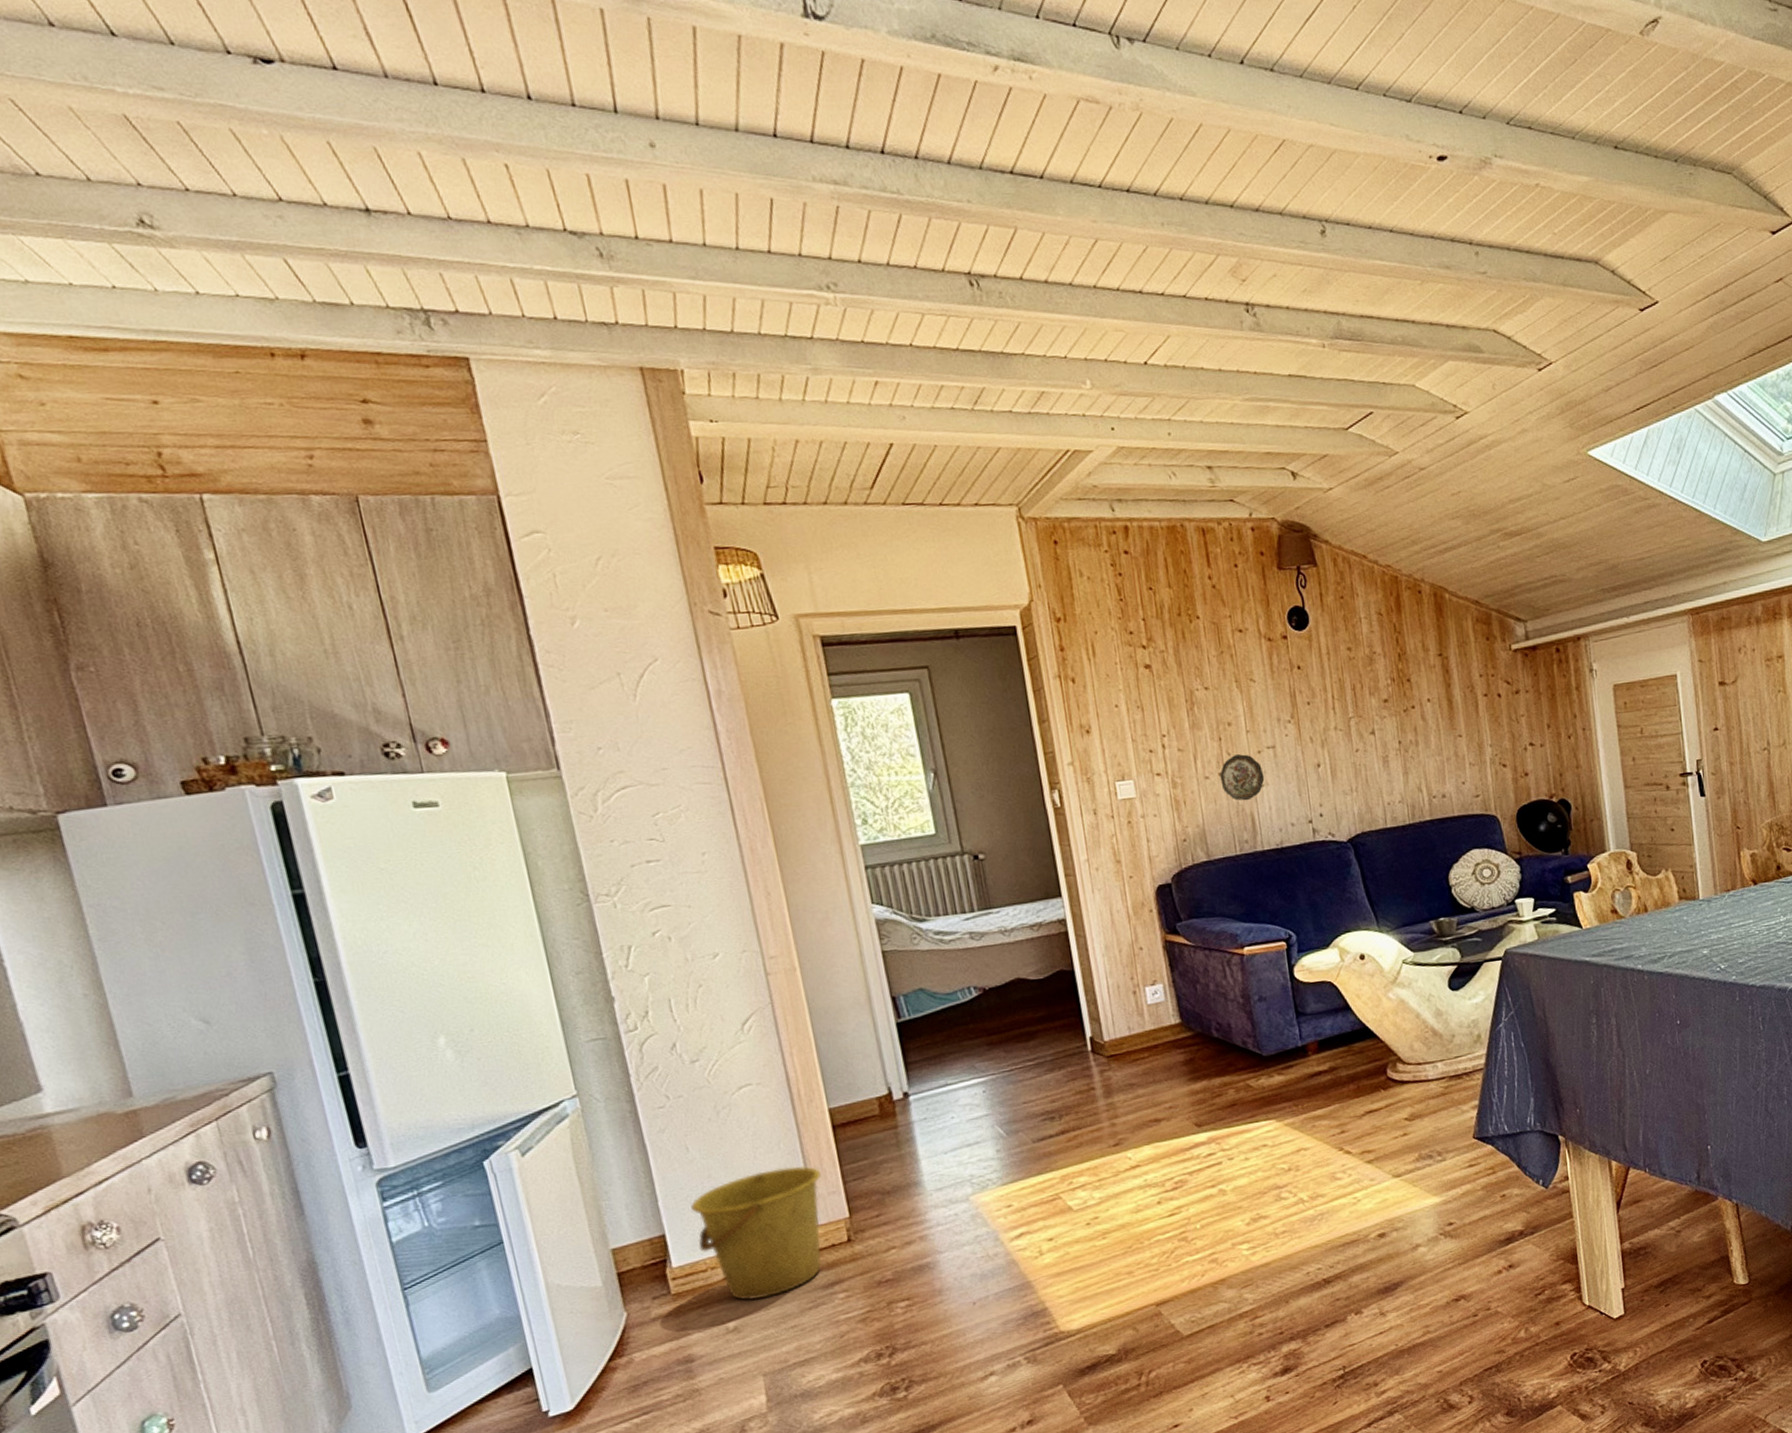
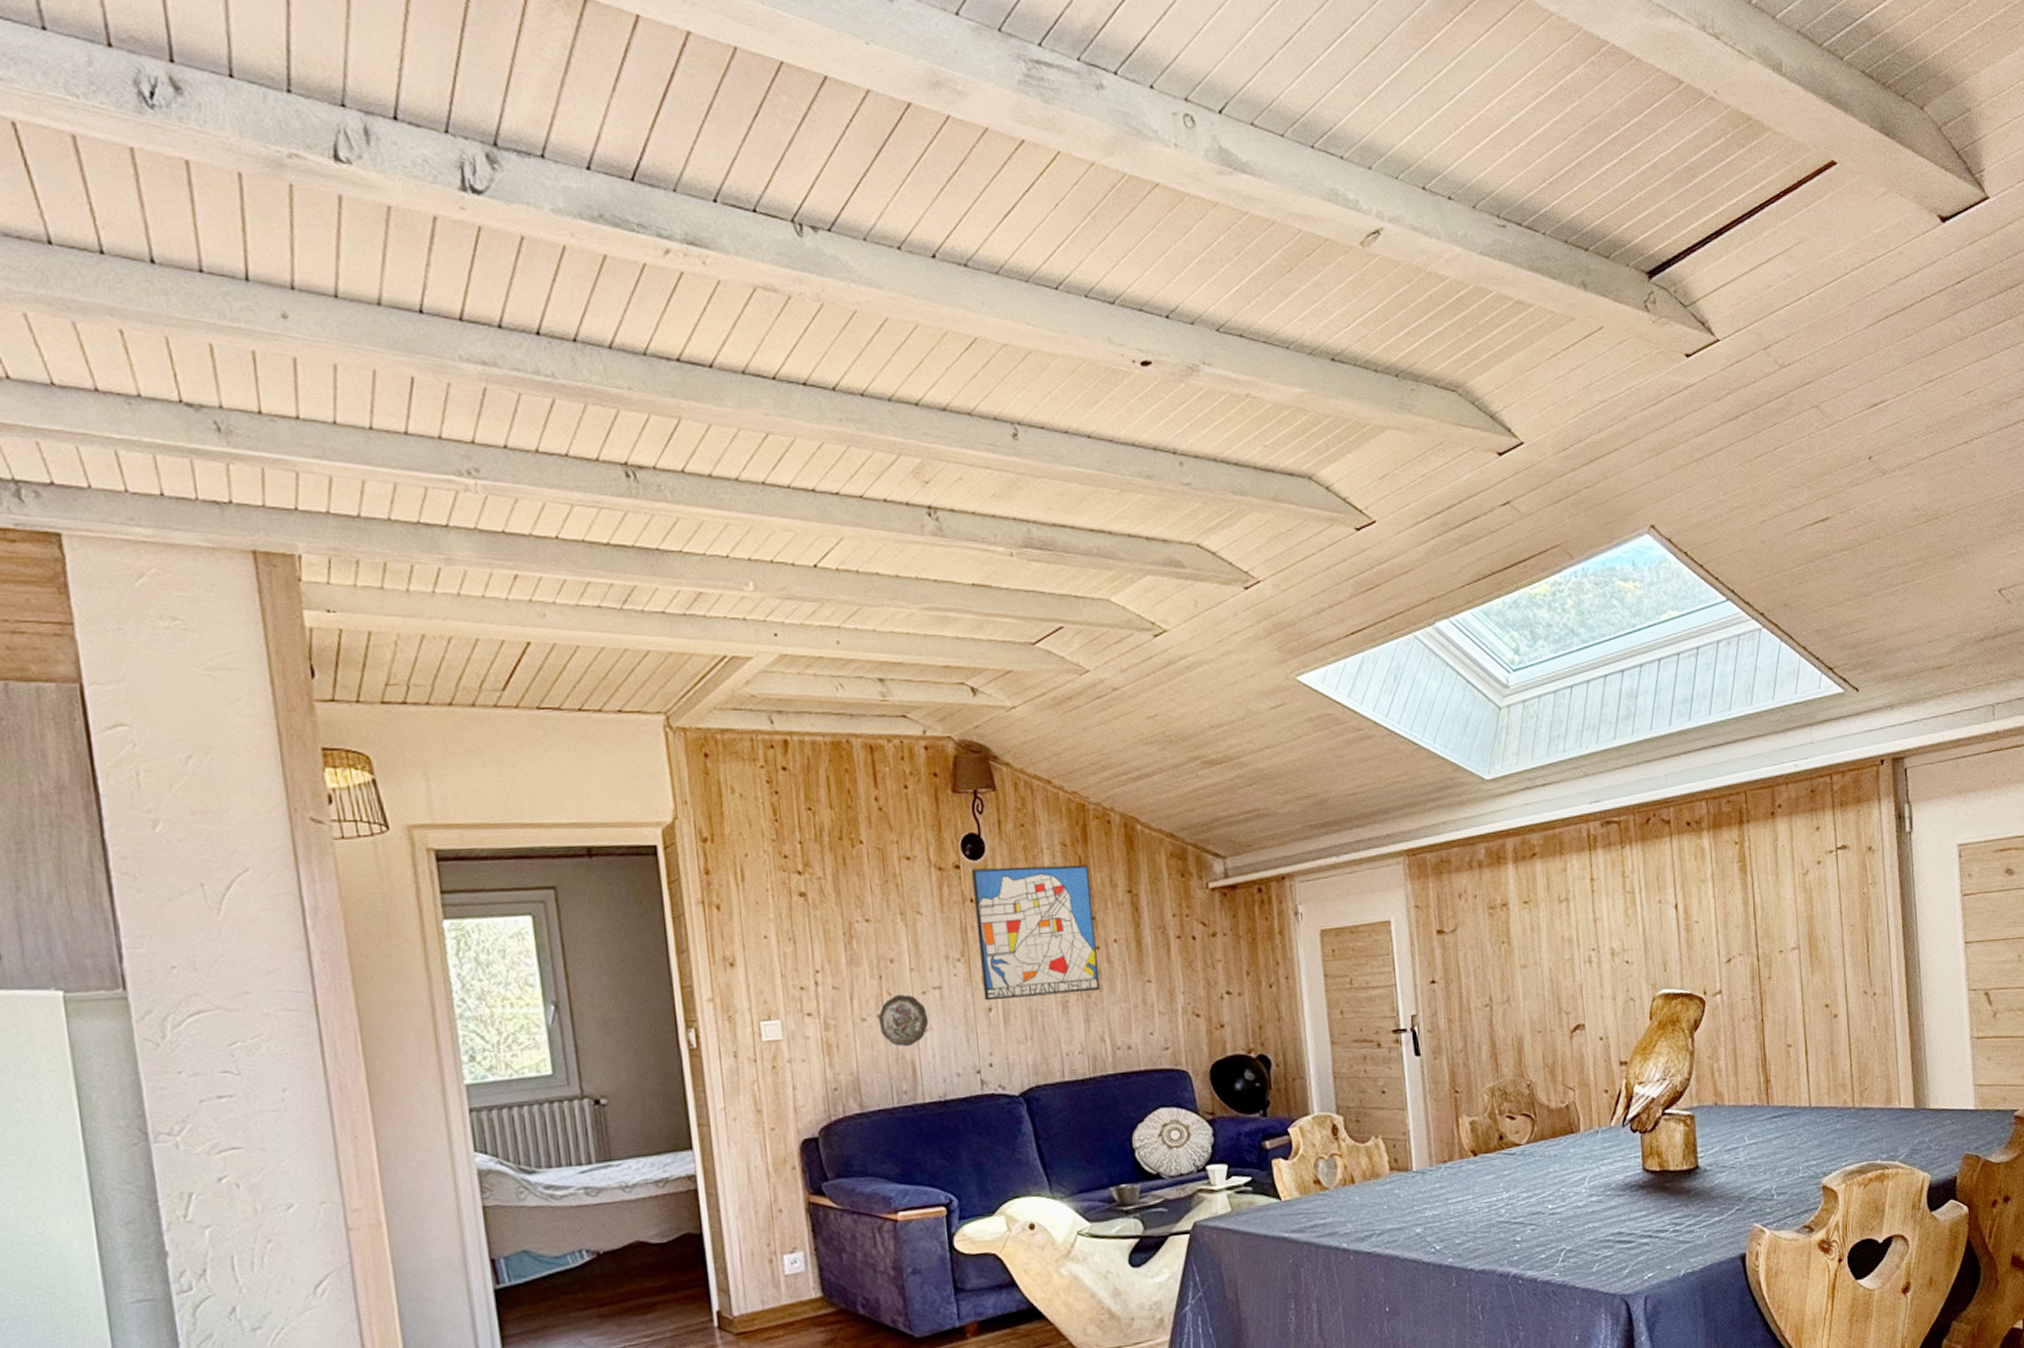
wall art: none [1298,631,1417,758] -> present [972,864,1101,1001]

